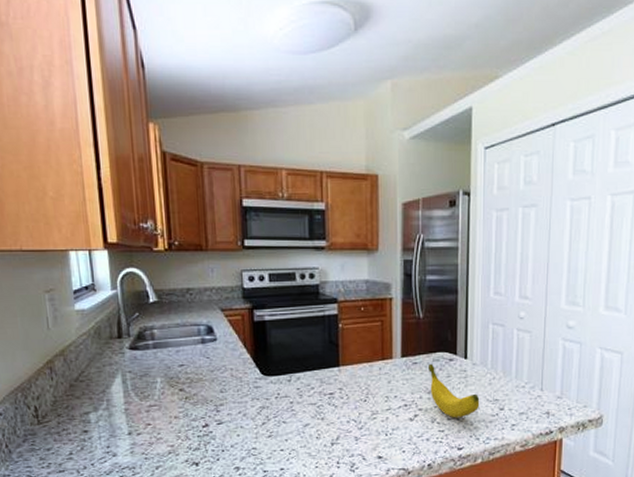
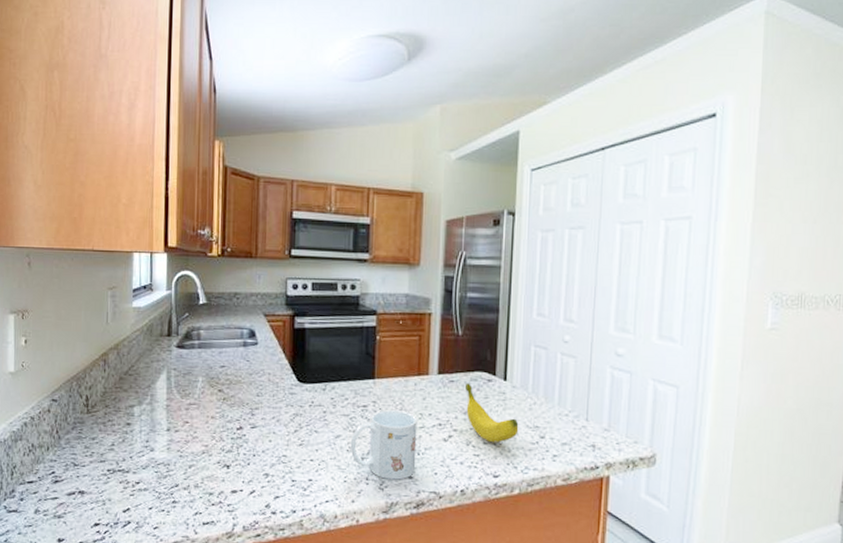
mug: none [319,395,384,461] -> present [350,410,417,480]

